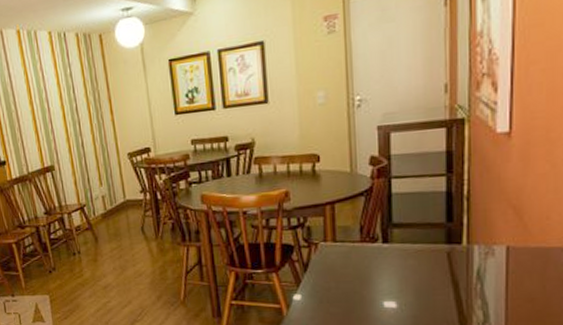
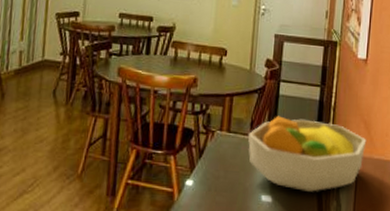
fruit bowl: none [358,215,518,293] -> present [247,115,367,192]

